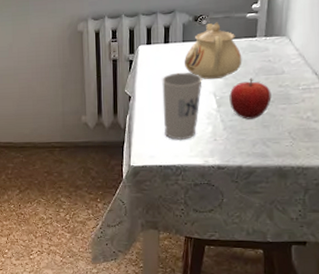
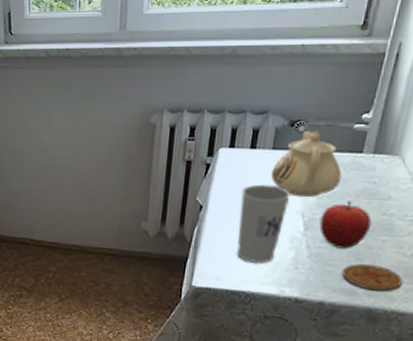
coaster: none [253,129,303,152] -> present [342,263,402,292]

